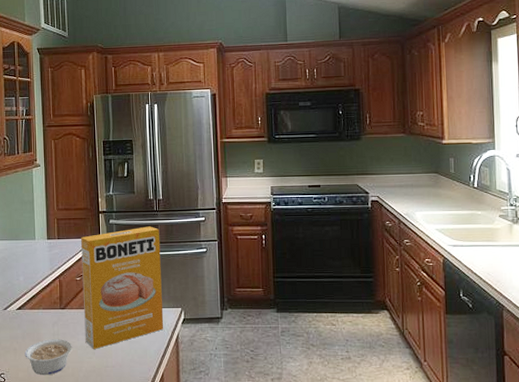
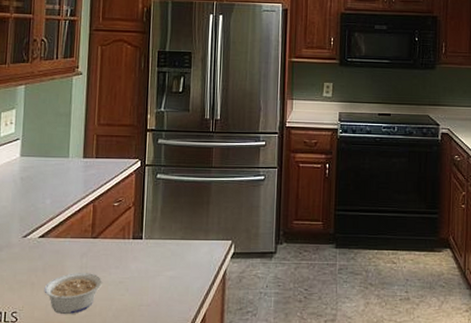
box: present [81,226,164,350] -> none [118,148,214,286]

